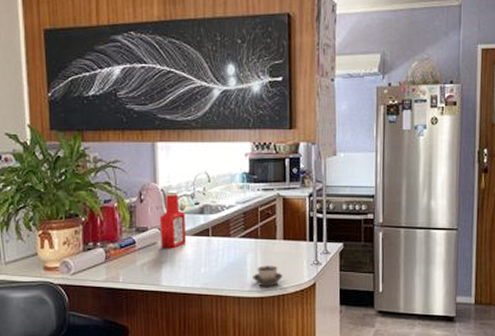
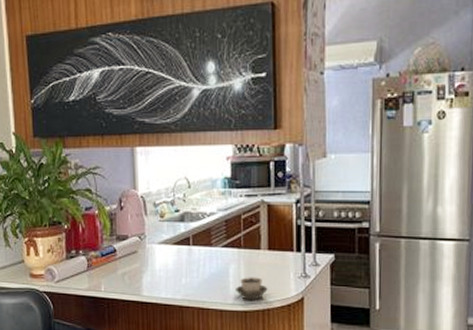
ketchup bottle: present [159,190,187,249] -> none [139,197,167,258]

